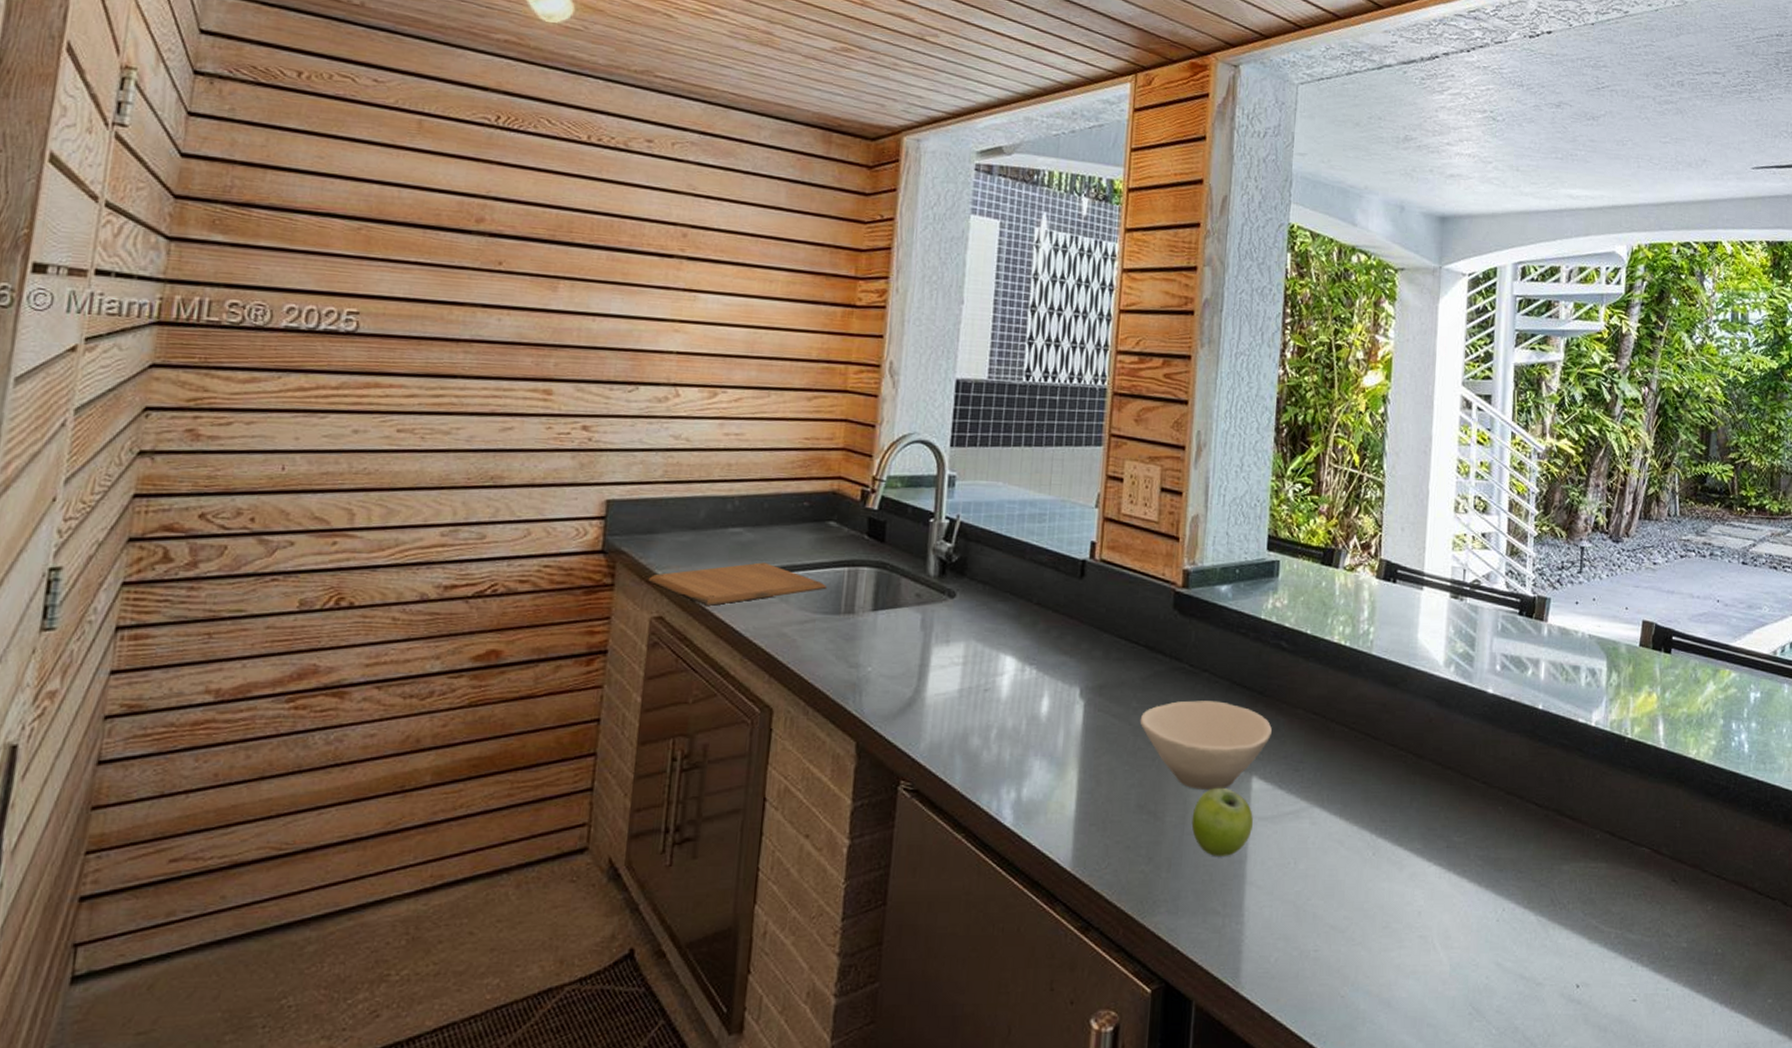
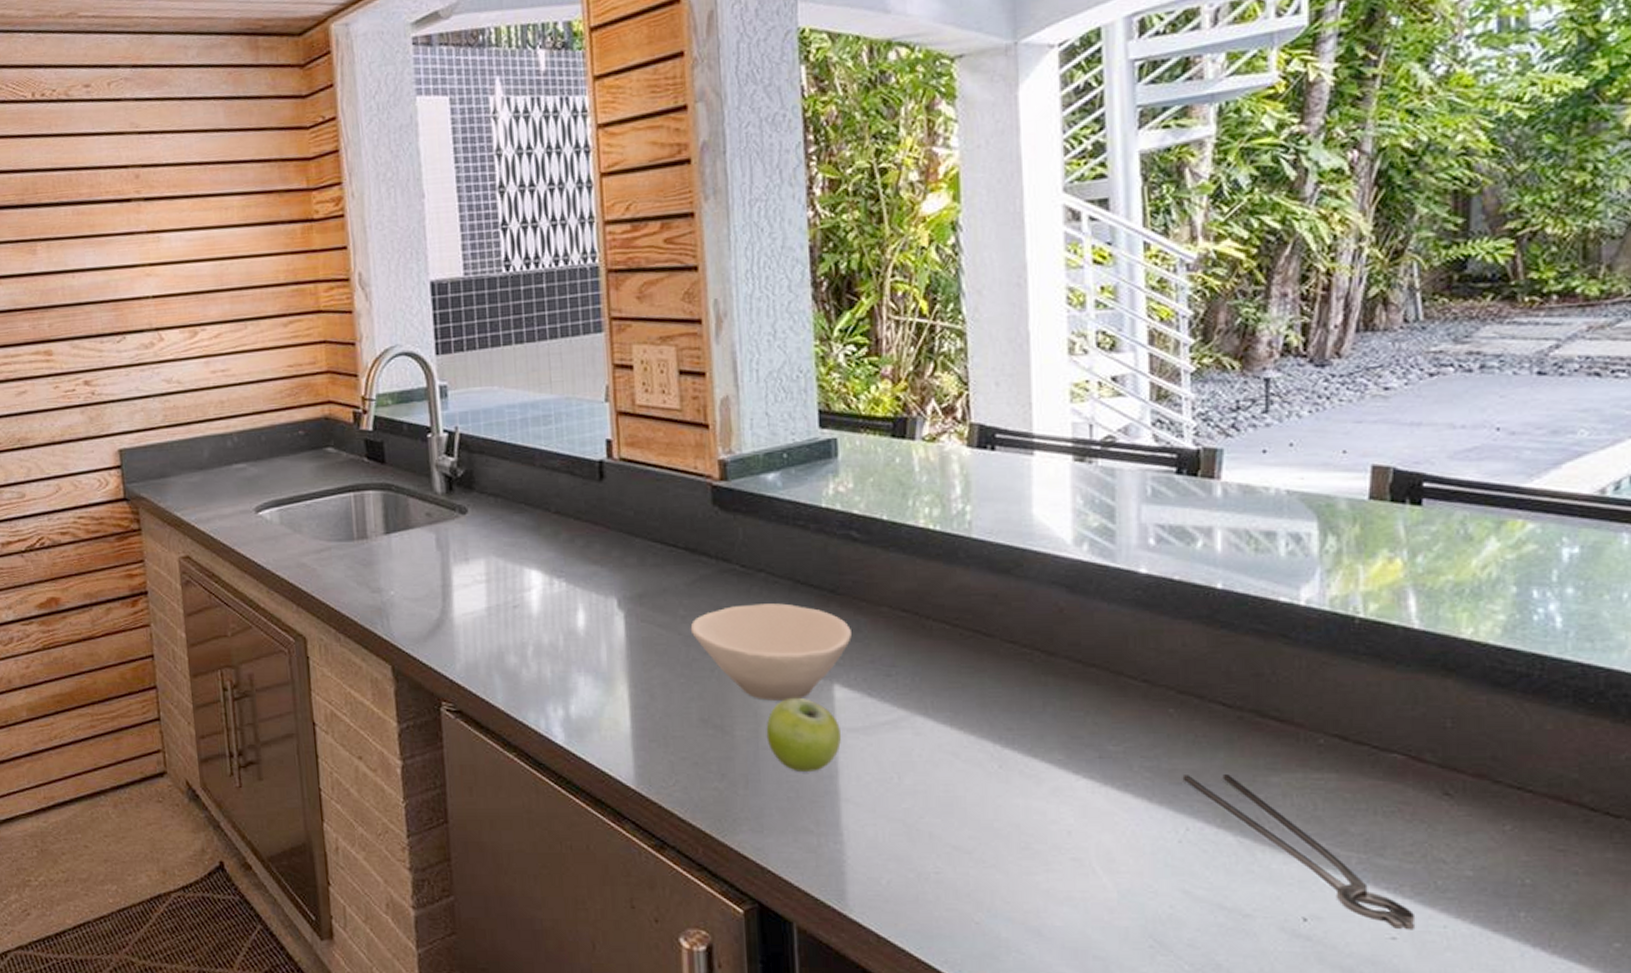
chopping board: present [648,562,828,607] -> none [170,495,337,543]
tongs: none [1503,863,1649,993] -> present [1182,774,1416,930]

